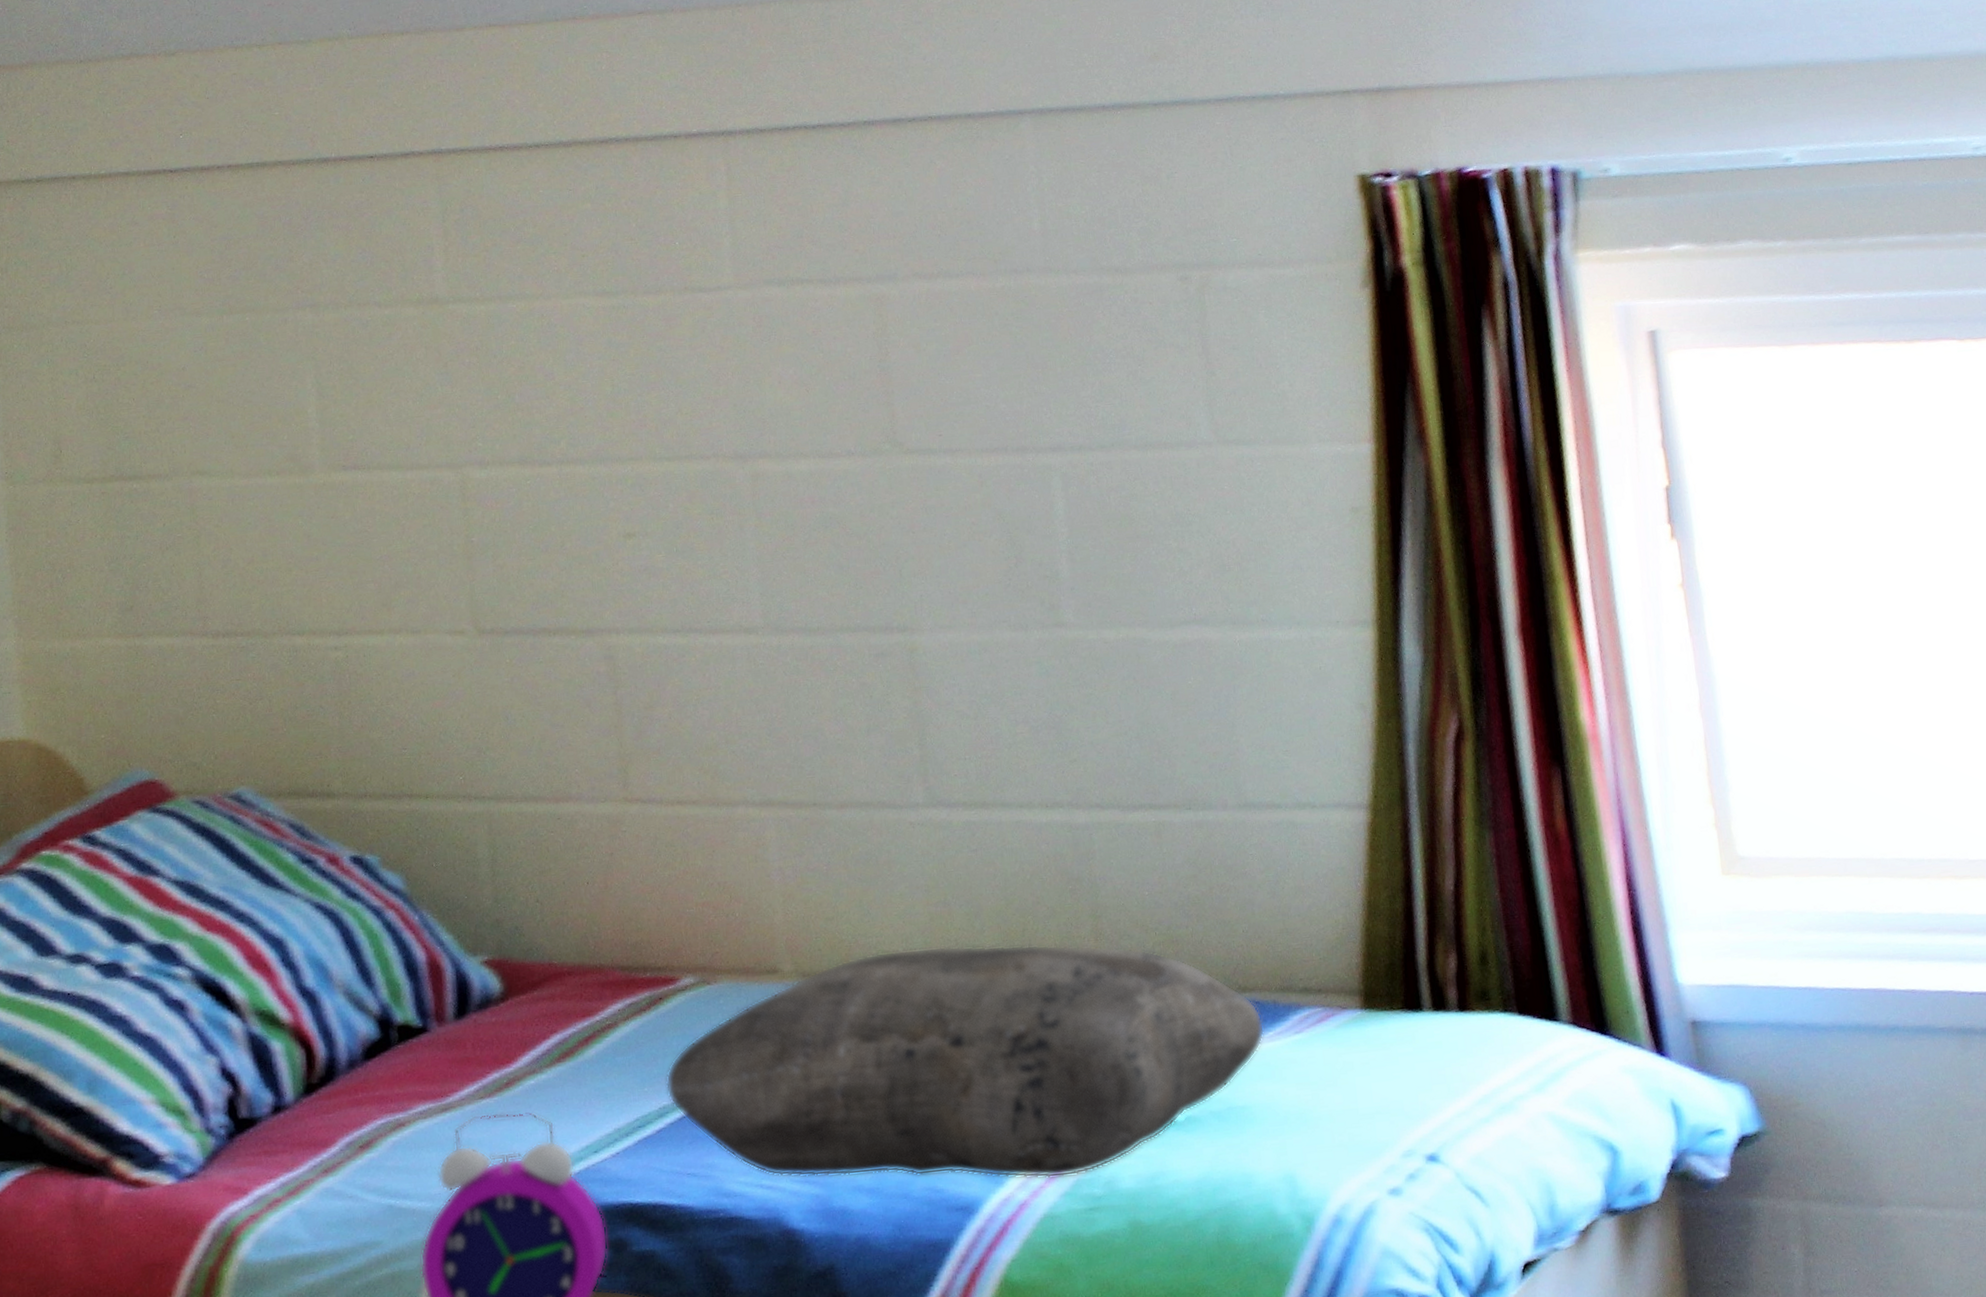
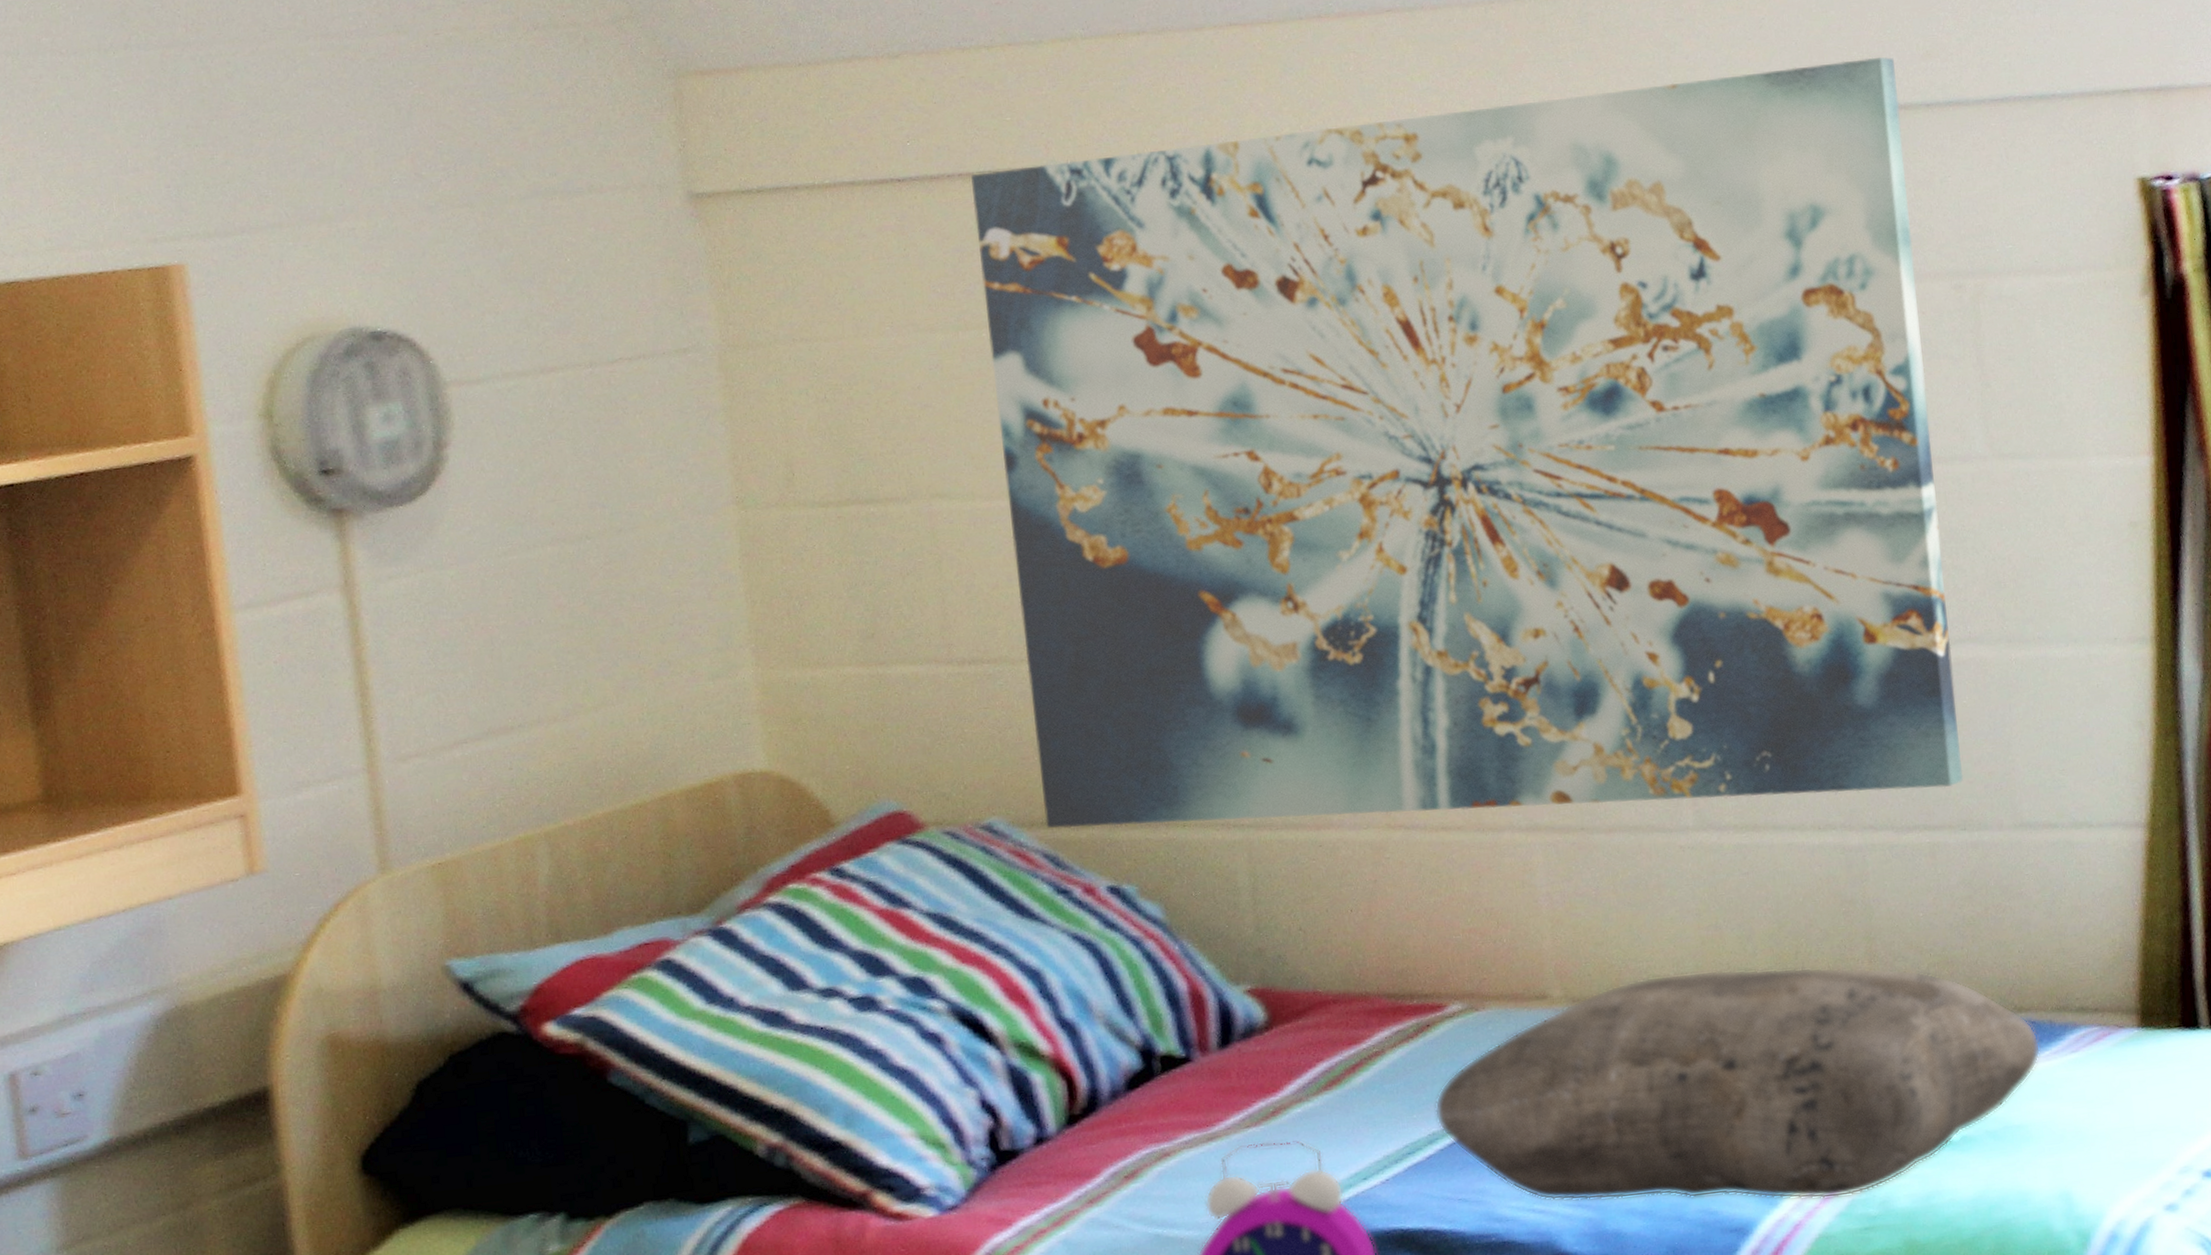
wall art: none [240,58,1189,799] -> present [971,57,1964,828]

